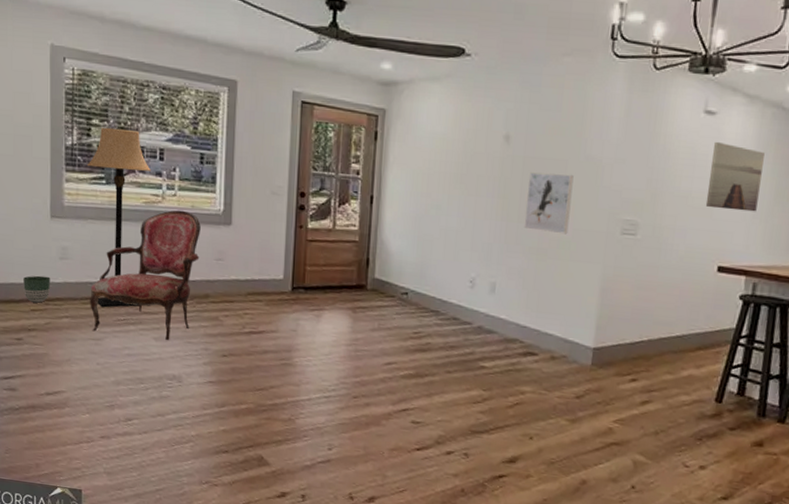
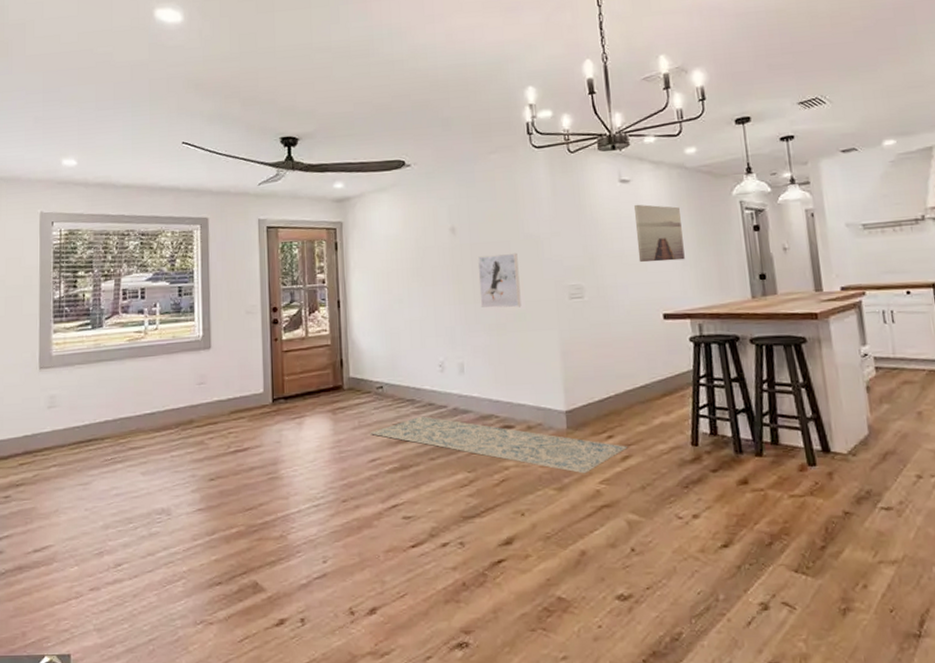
planter: present [23,275,51,303] -> none [12,427,39,456]
lamp: present [86,127,152,308] -> none [73,276,134,450]
armchair: present [90,210,201,340] -> none [77,342,183,476]
rug: none [389,328,650,411] -> present [370,416,628,474]

